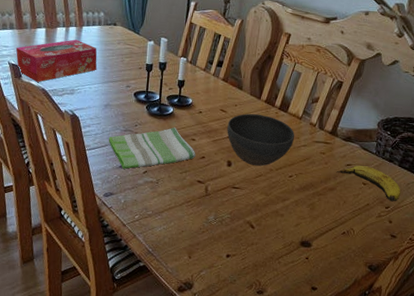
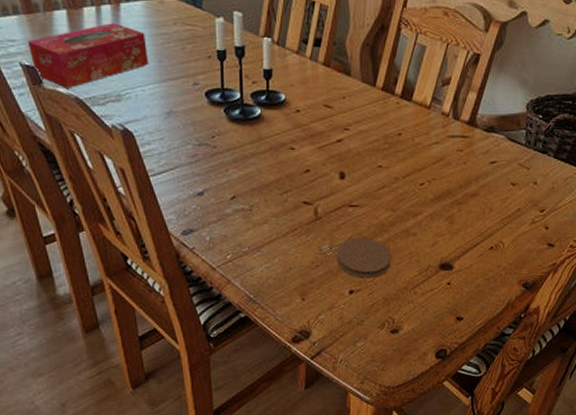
dish towel: present [108,127,196,169] -> none [177,135,298,196]
coaster: none [219,212,262,247] -> present [336,237,391,278]
bowl: present [227,113,294,166] -> none [335,106,423,175]
banana: present [336,165,401,202] -> none [478,162,558,203]

